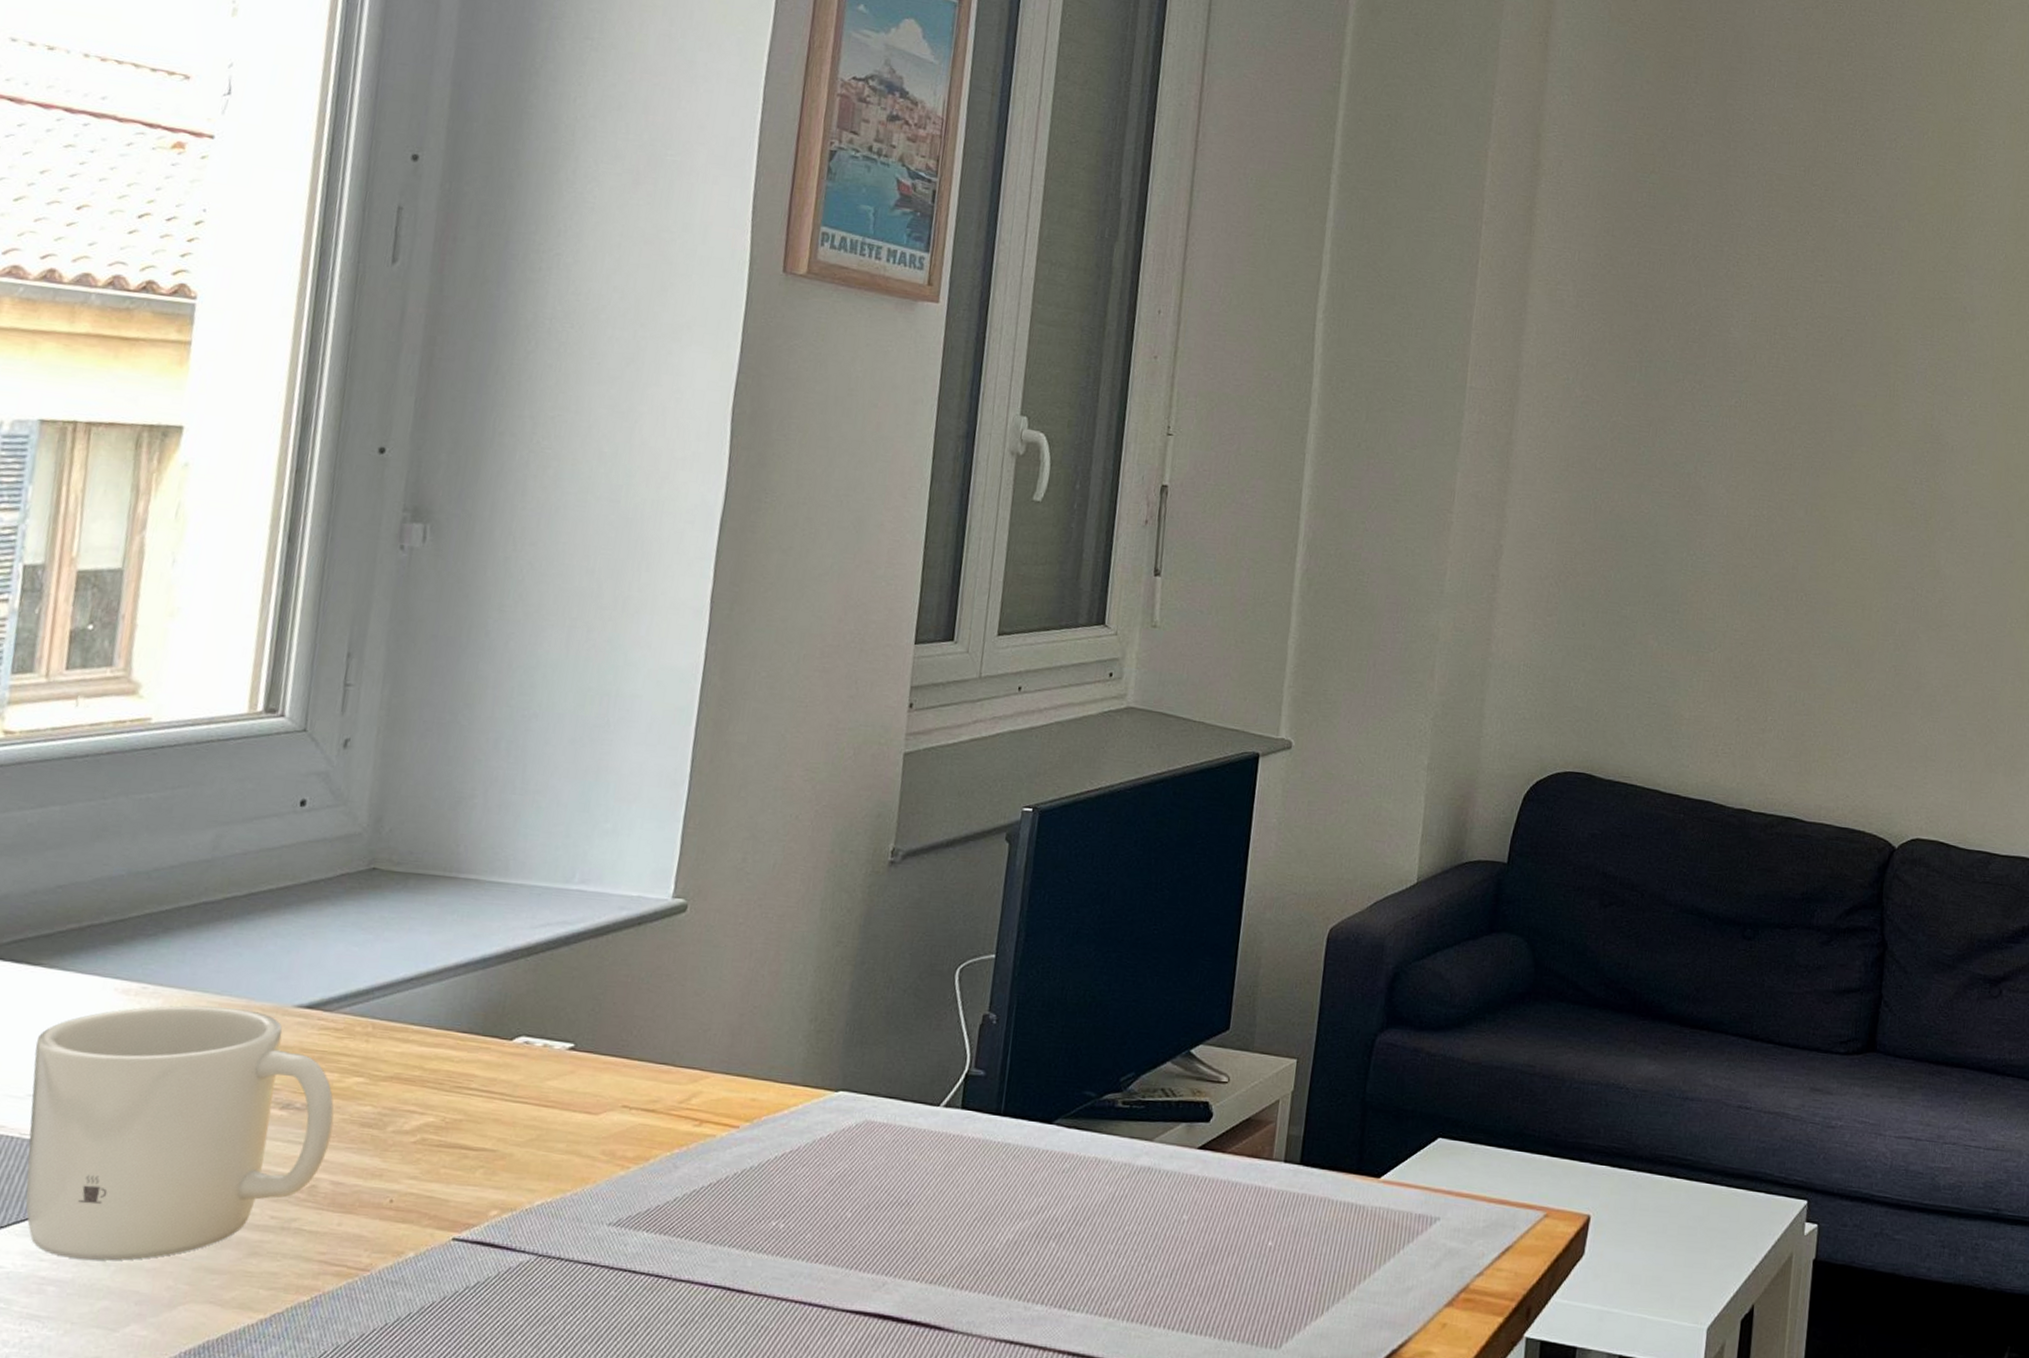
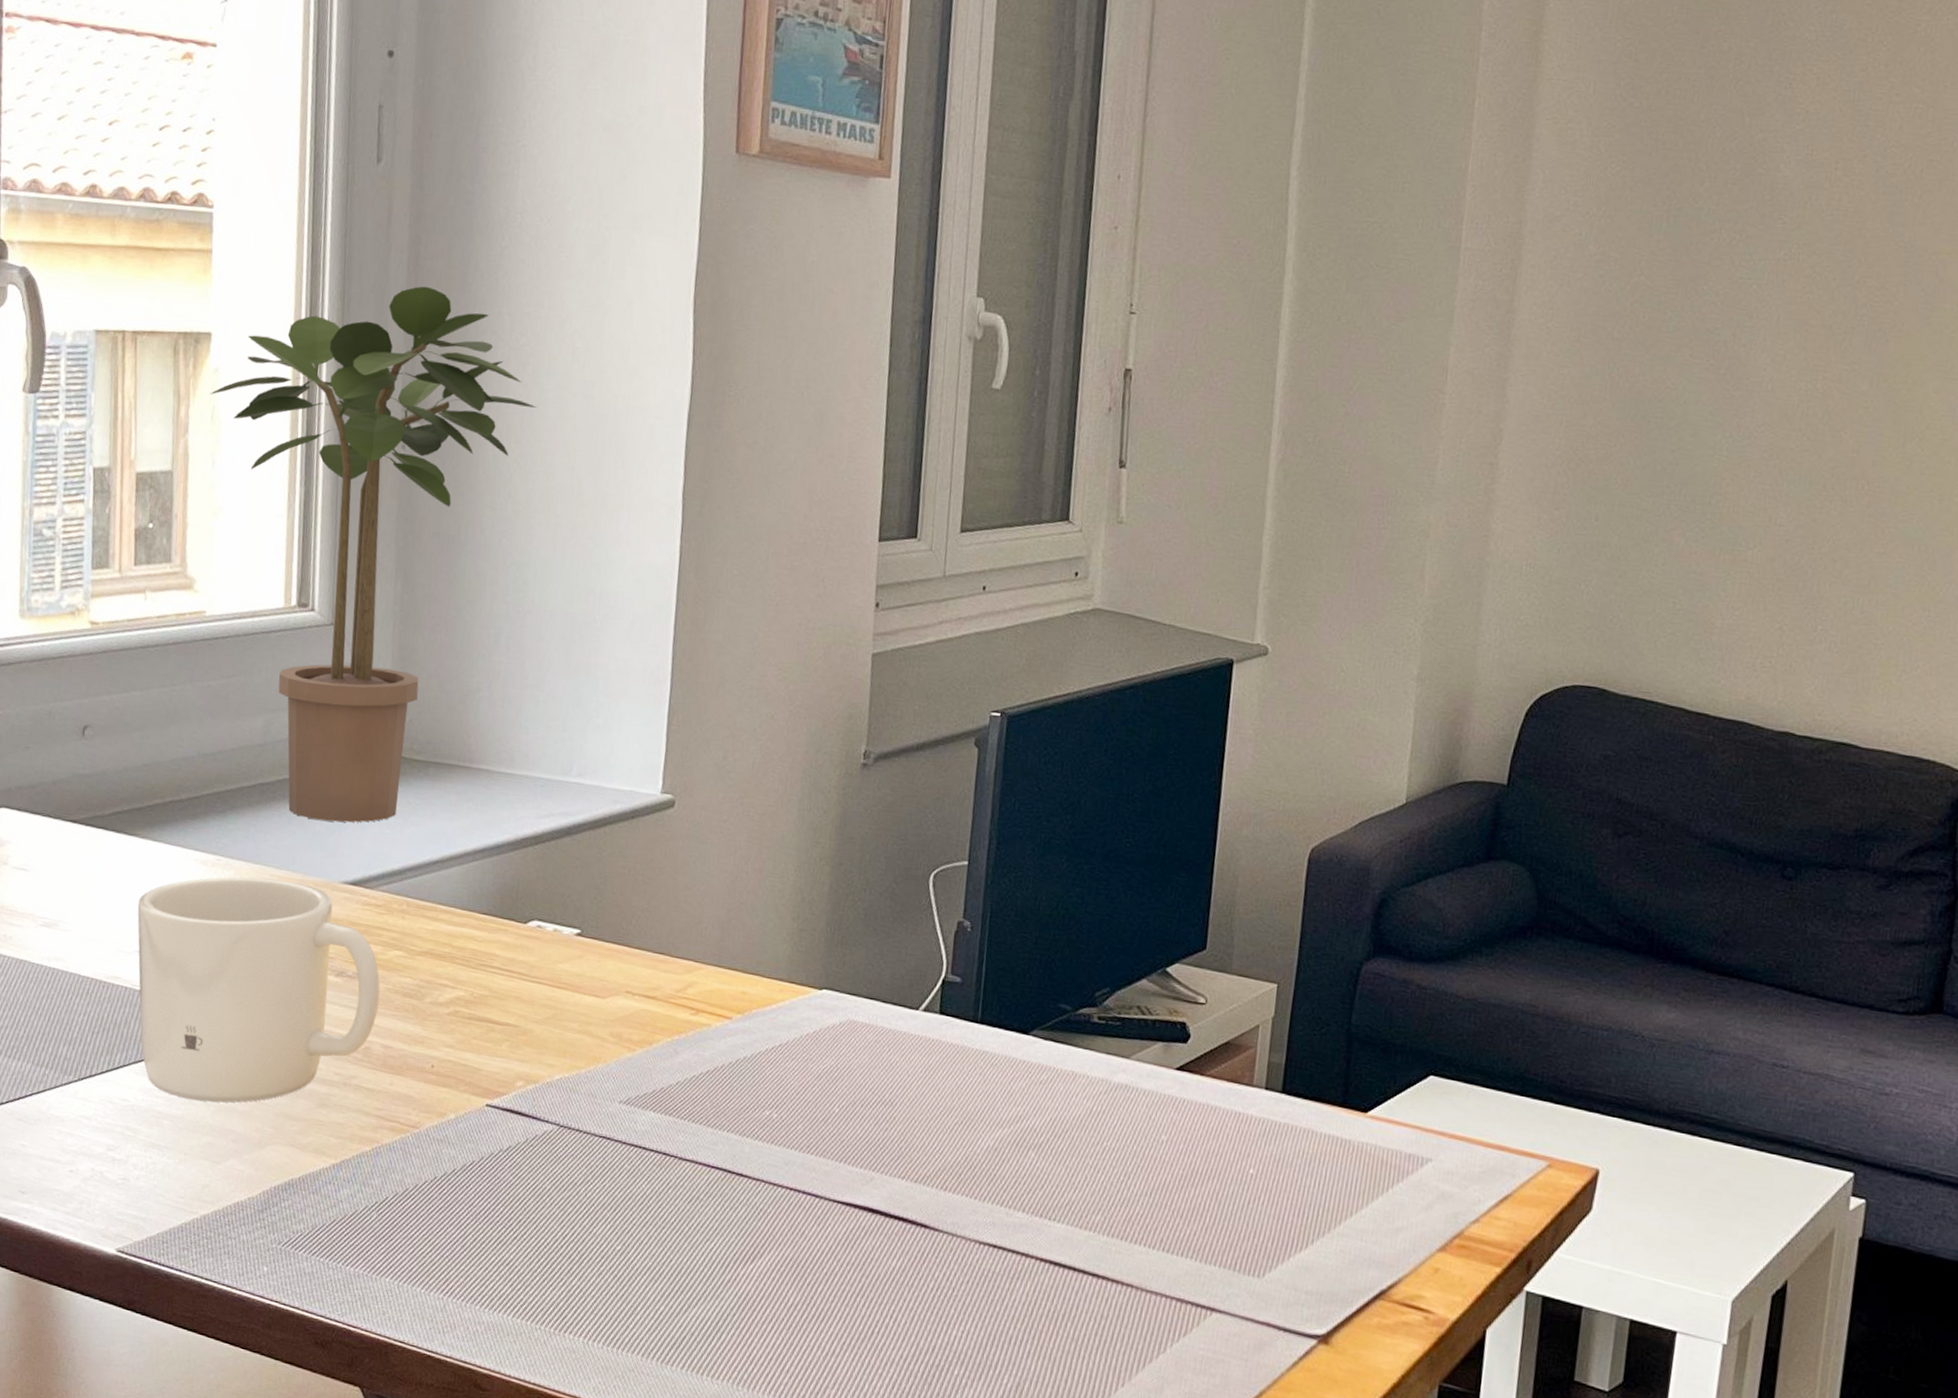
potted plant: none [176,386,556,941] -> present [210,286,537,823]

